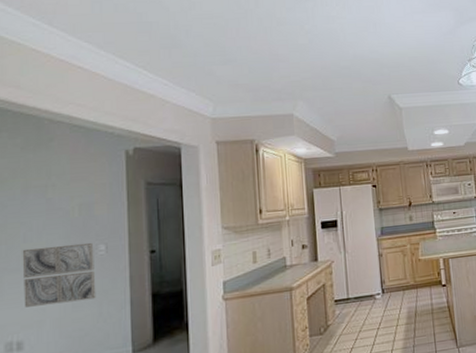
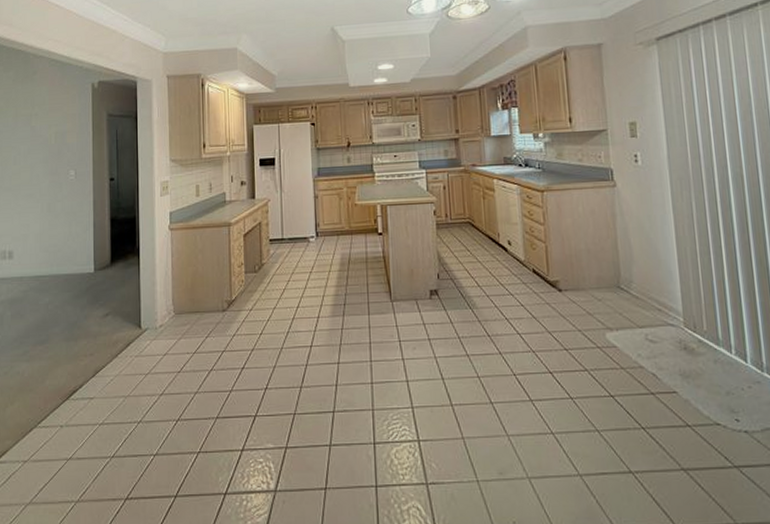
wall art: present [22,242,96,307] -> none [13,167,67,222]

